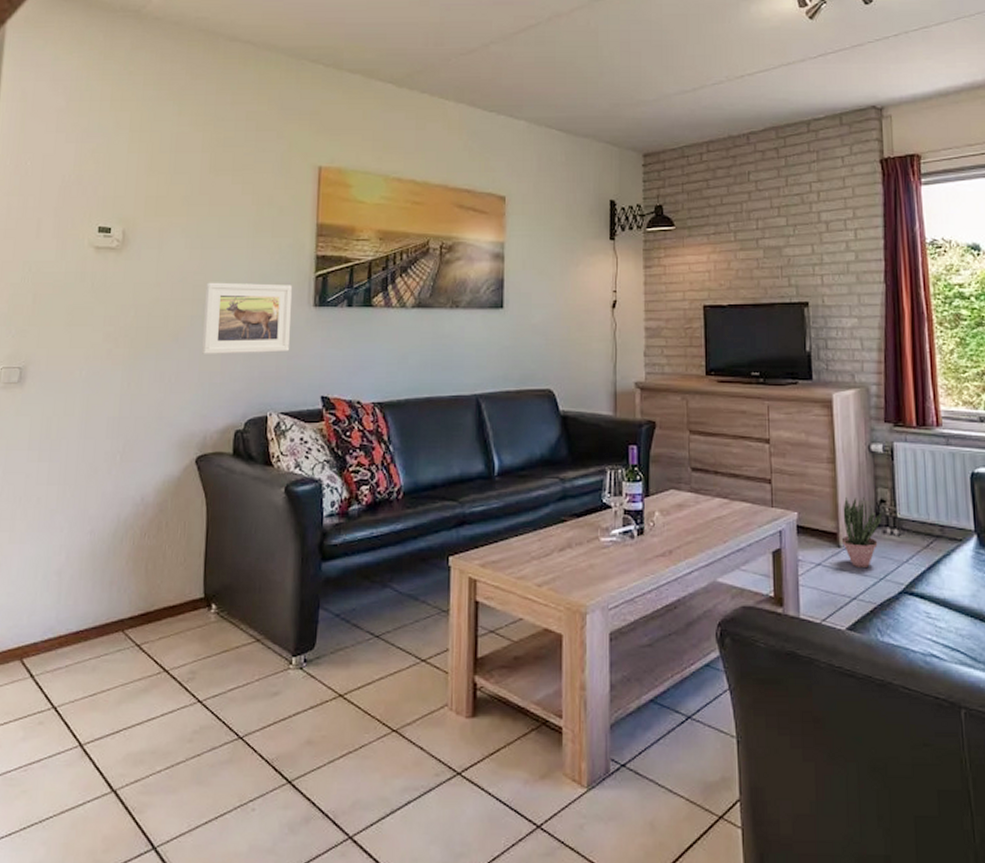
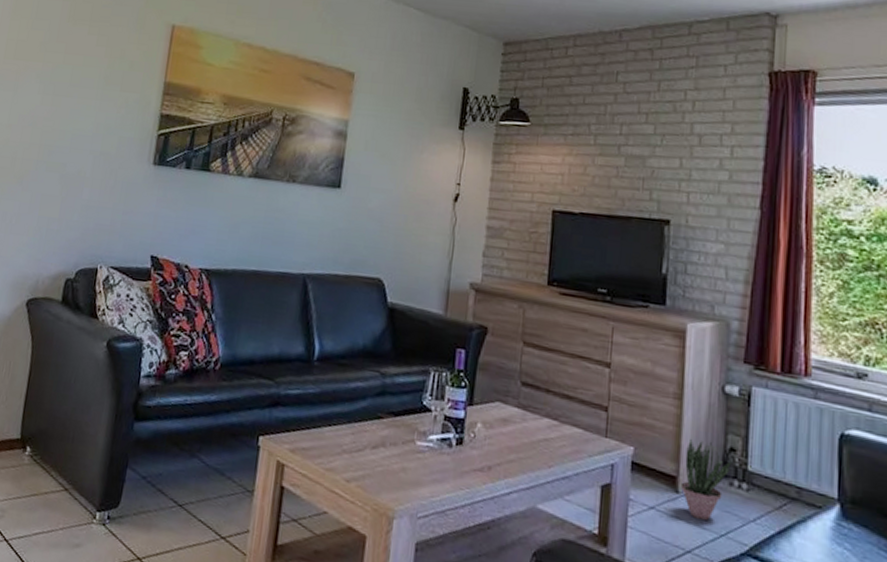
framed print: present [202,282,292,354] -> none [43,129,134,207]

